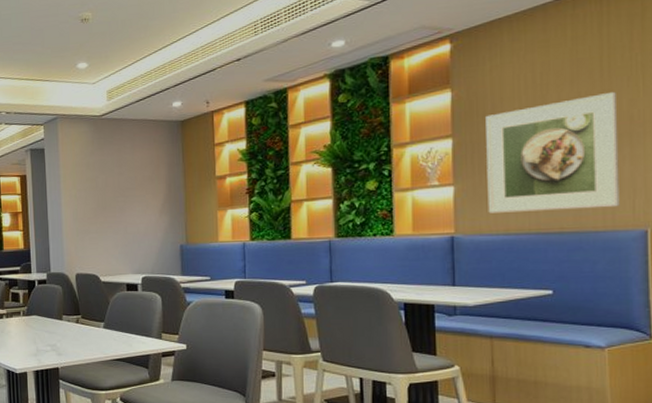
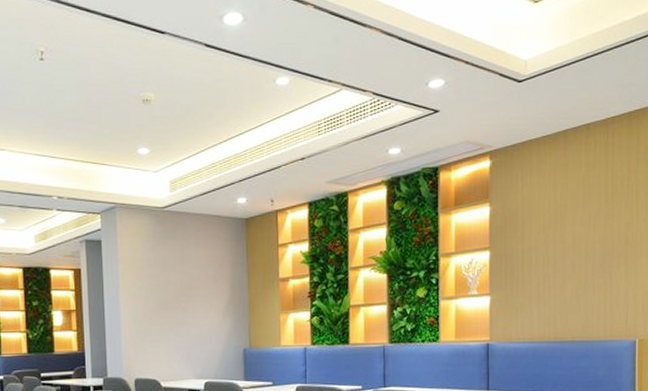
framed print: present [486,91,620,213] -> none [517,215,617,323]

